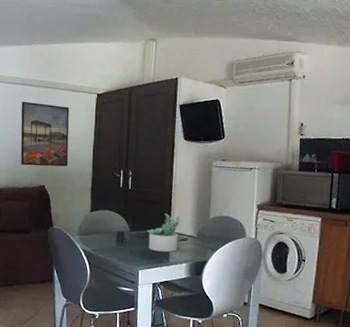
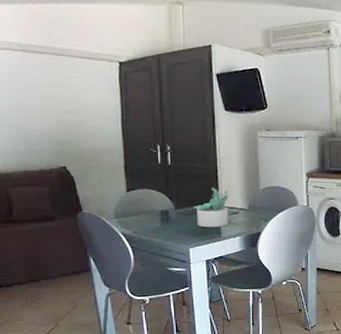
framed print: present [20,101,70,167] -> none [23,70,93,145]

